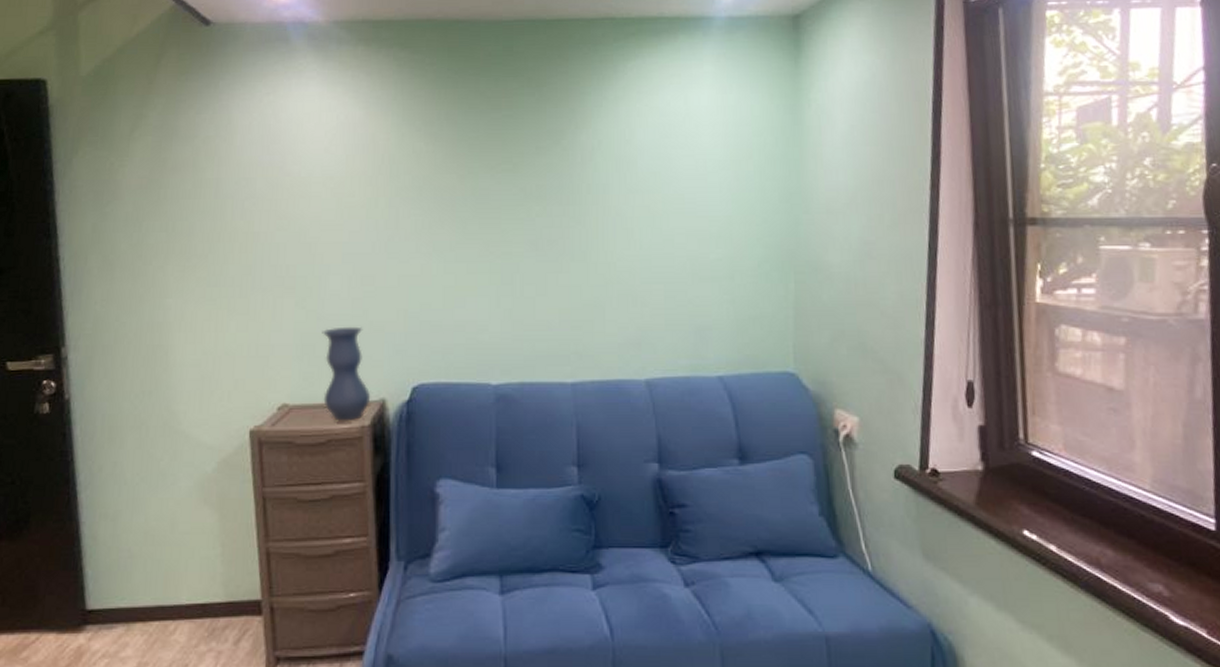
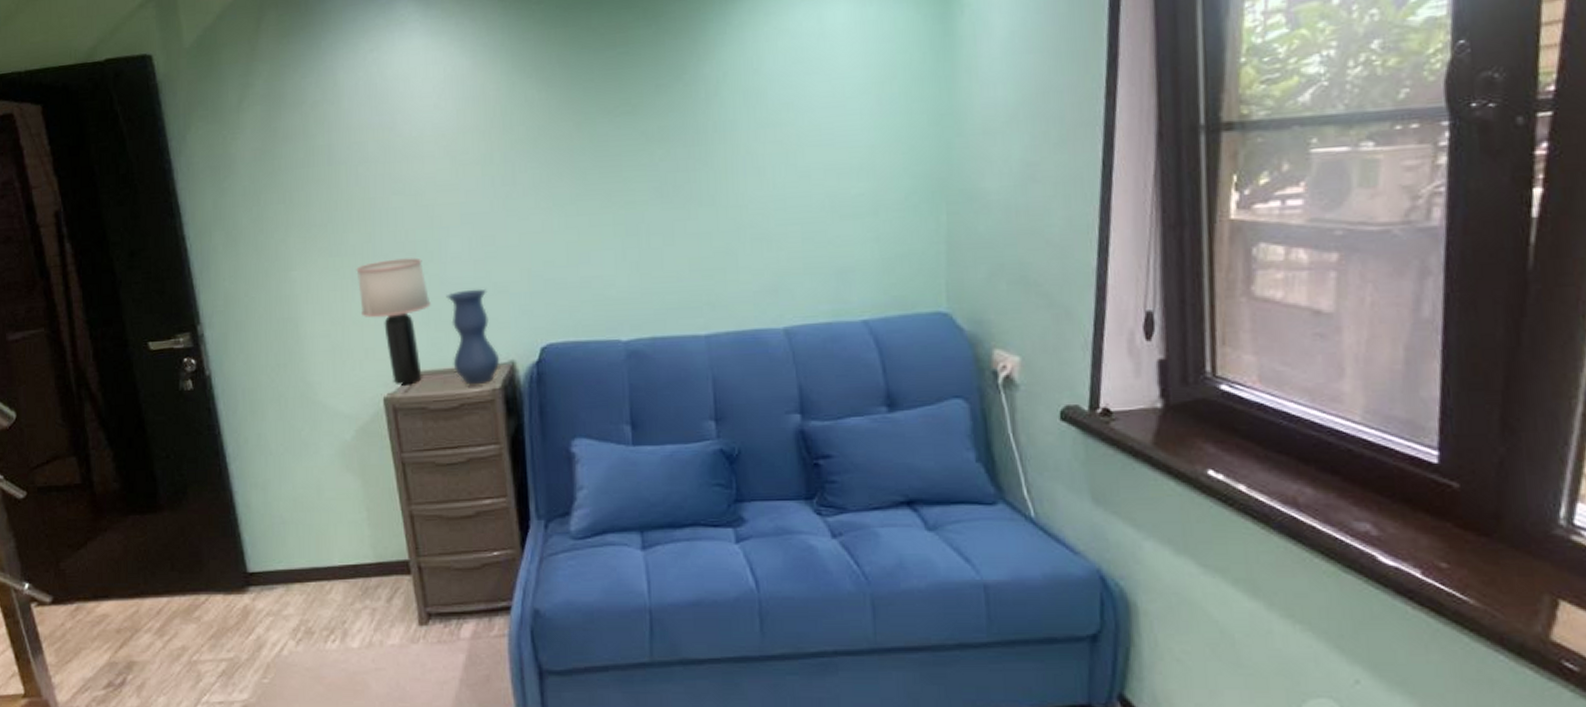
table lamp: none [233,293,306,418] -> present [356,257,431,386]

